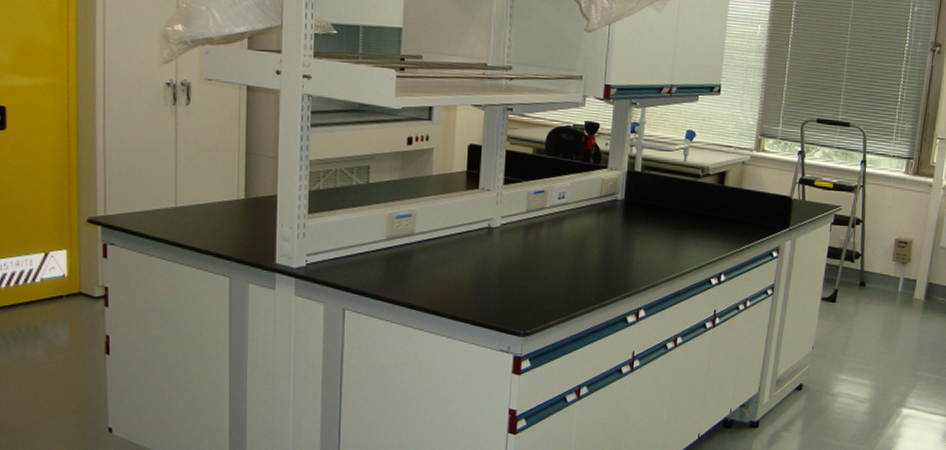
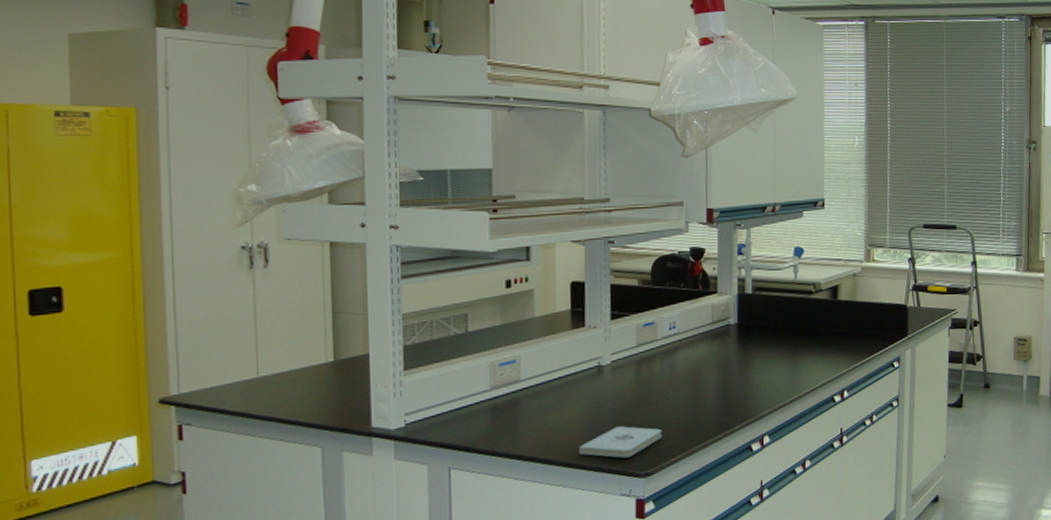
notepad: none [464,286,544,317] -> present [579,426,663,458]

